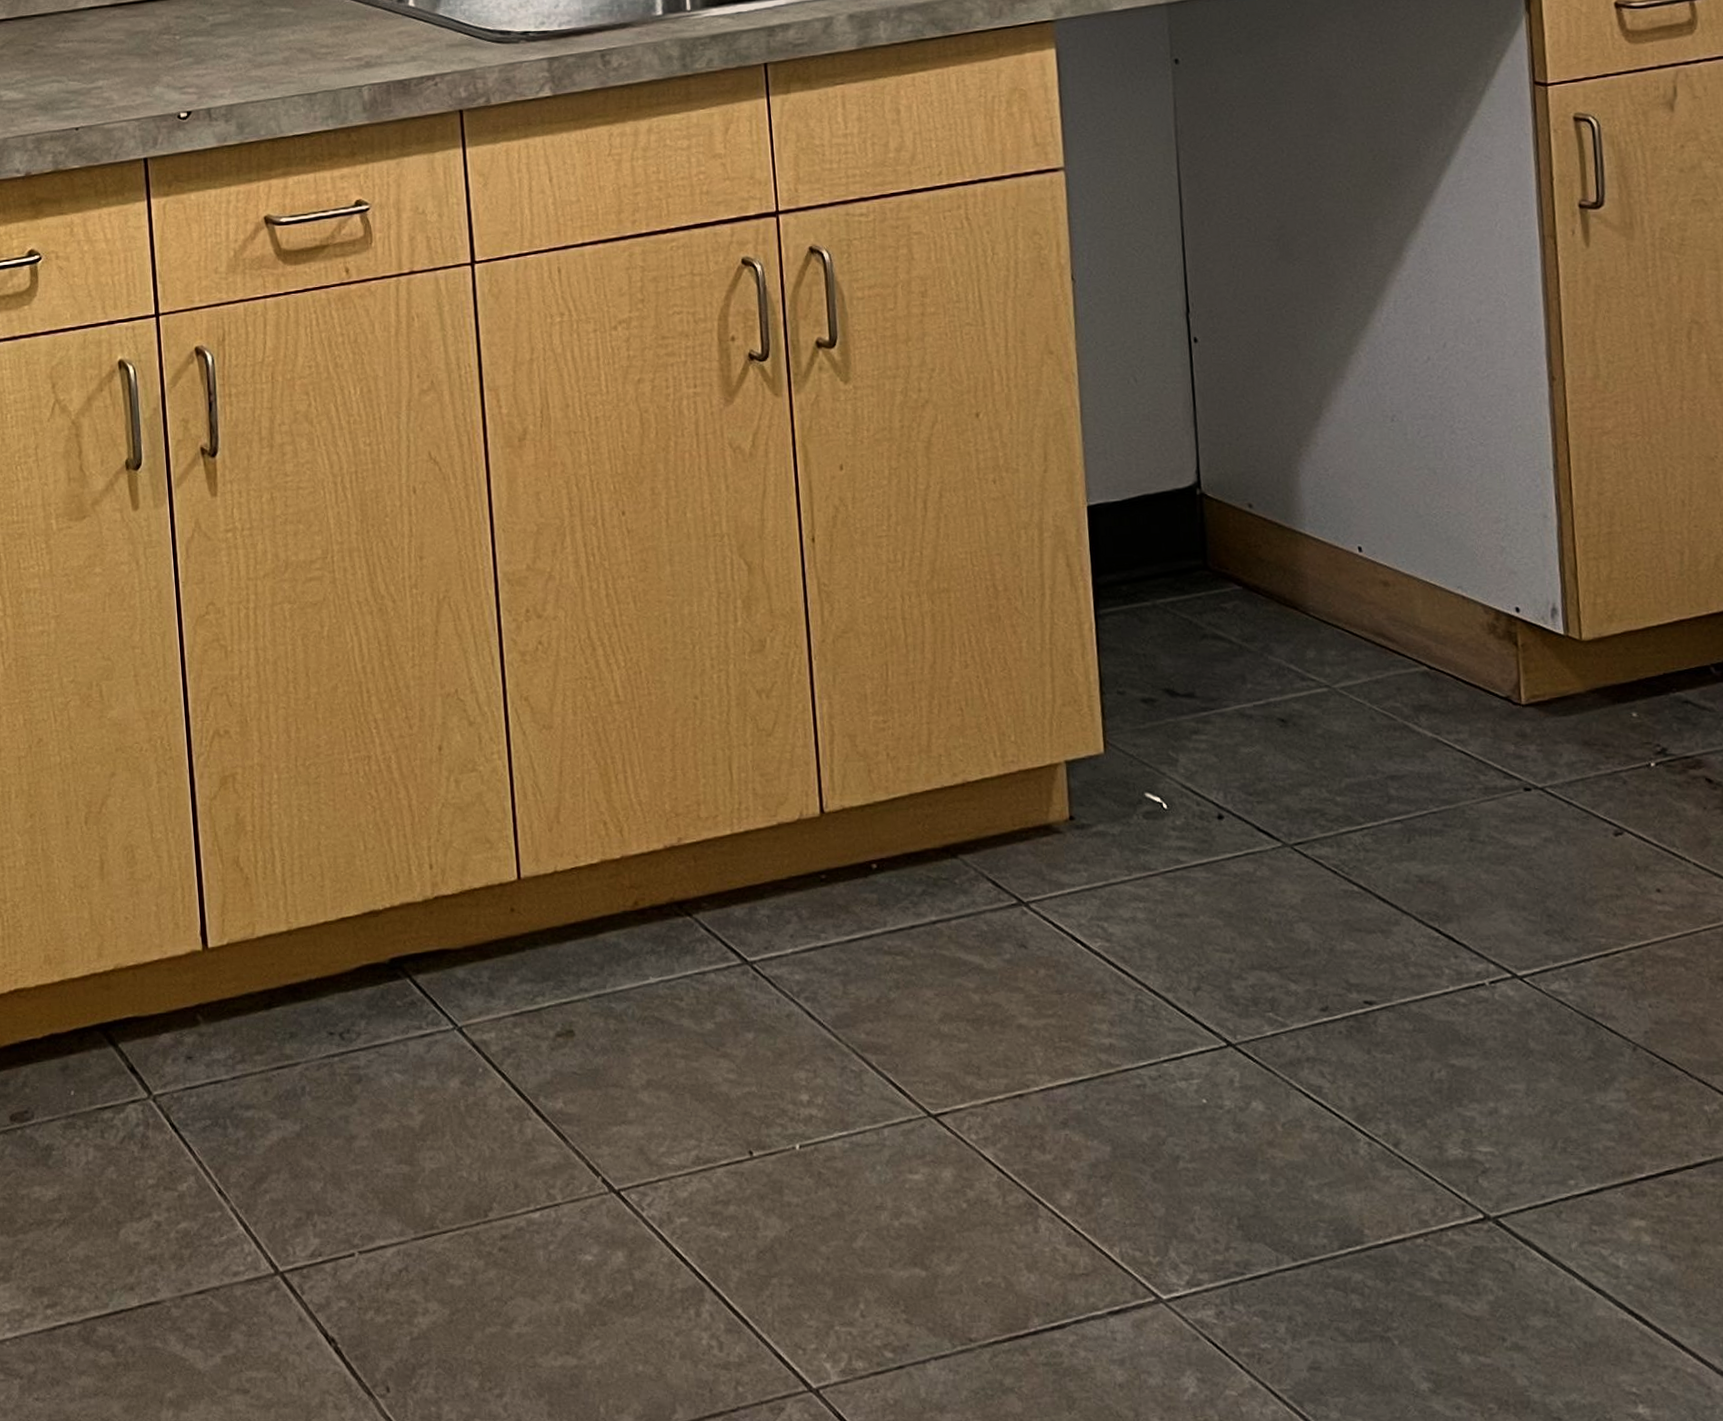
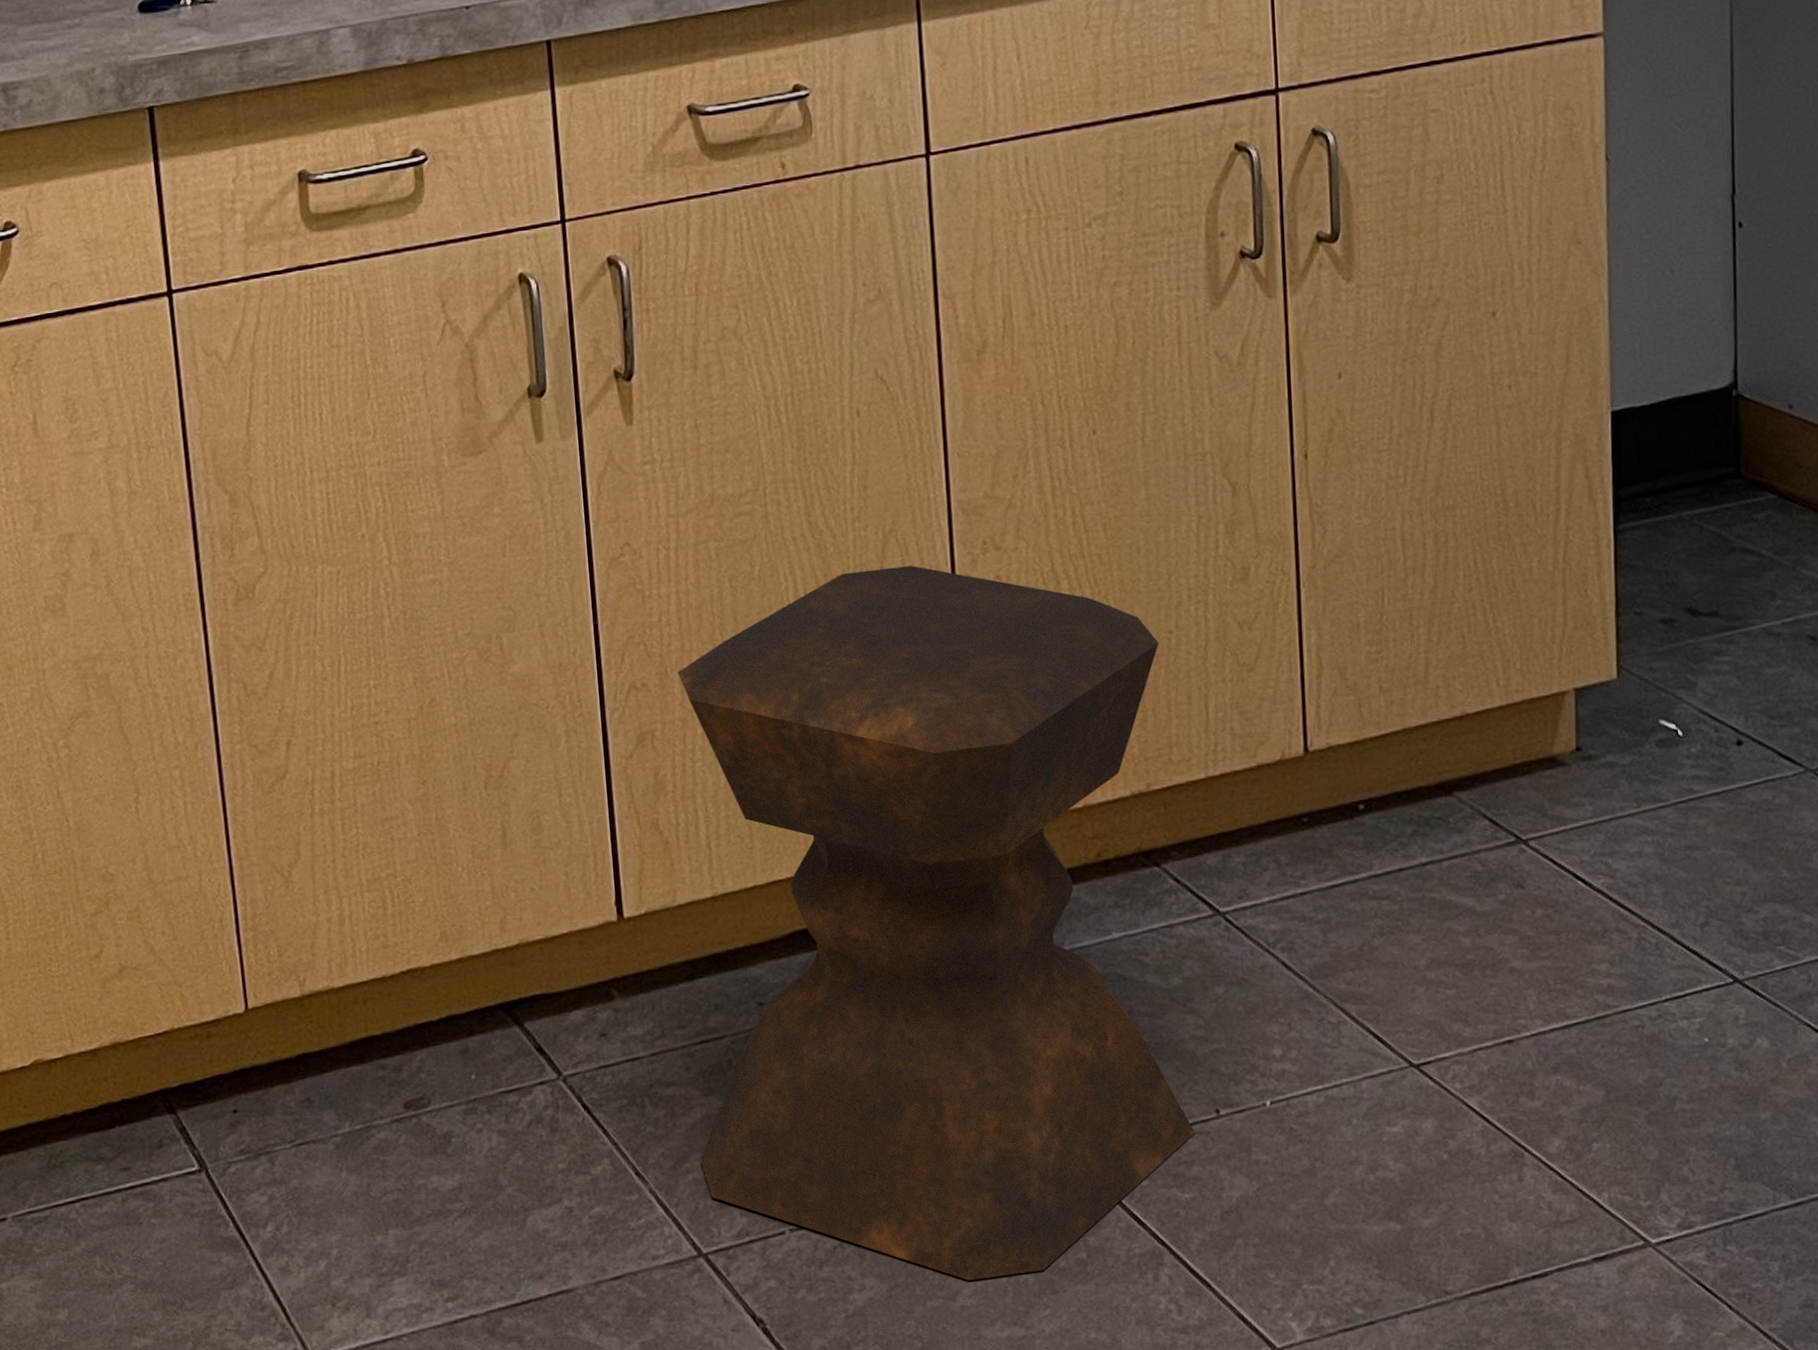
stool: none [256,629,730,1309] -> present [678,565,1195,1281]

